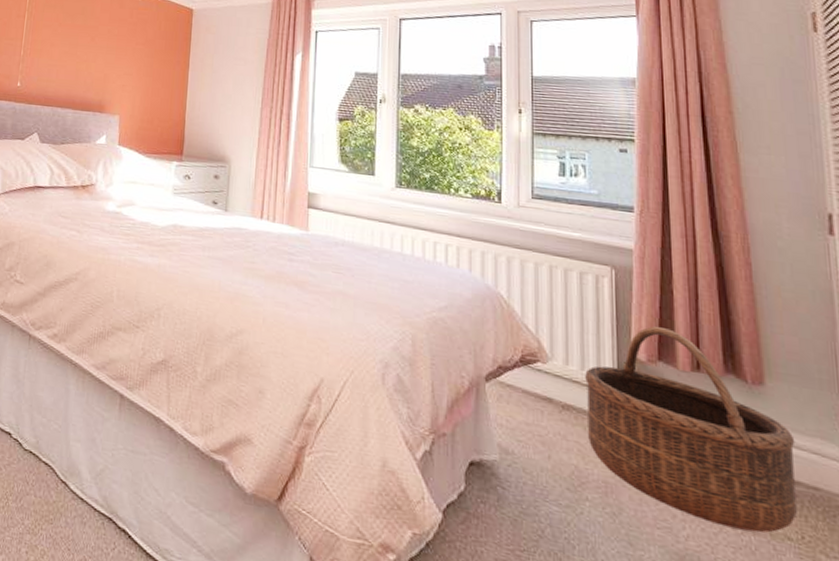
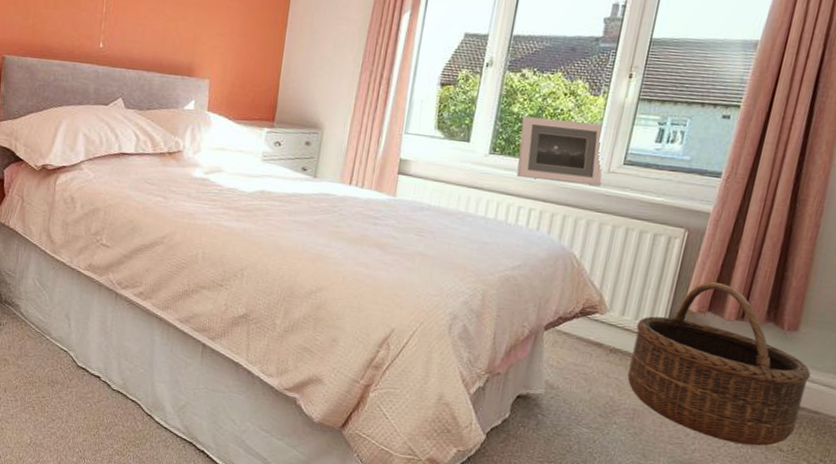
picture frame: none [422,149,514,222] -> present [516,116,603,187]

